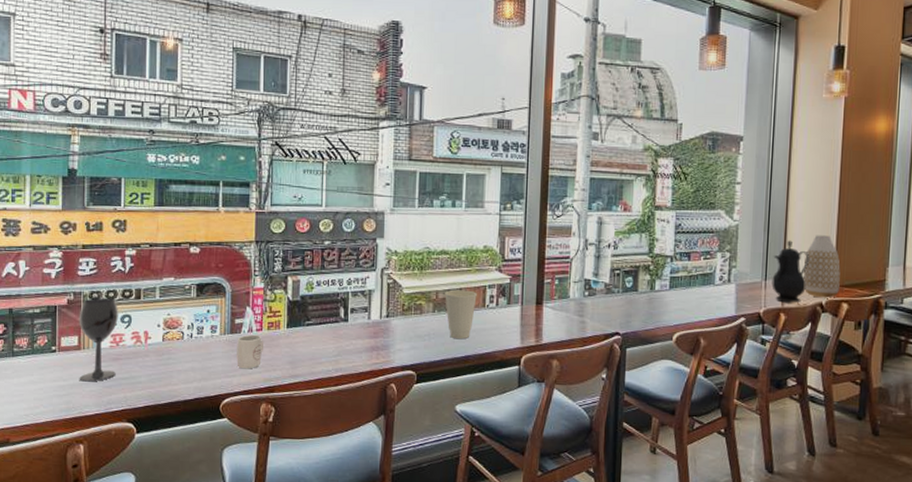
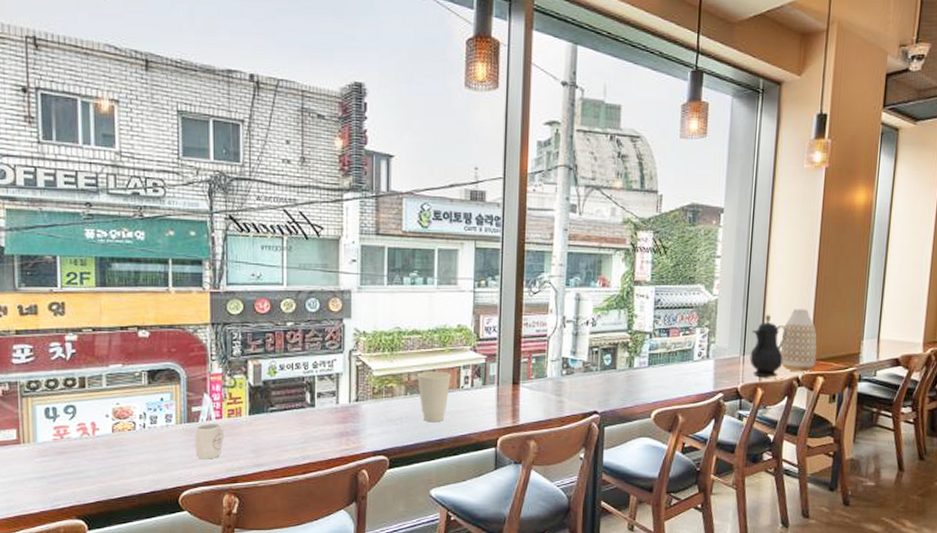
wine glass: present [79,298,118,382] -> none [16,387,62,478]

